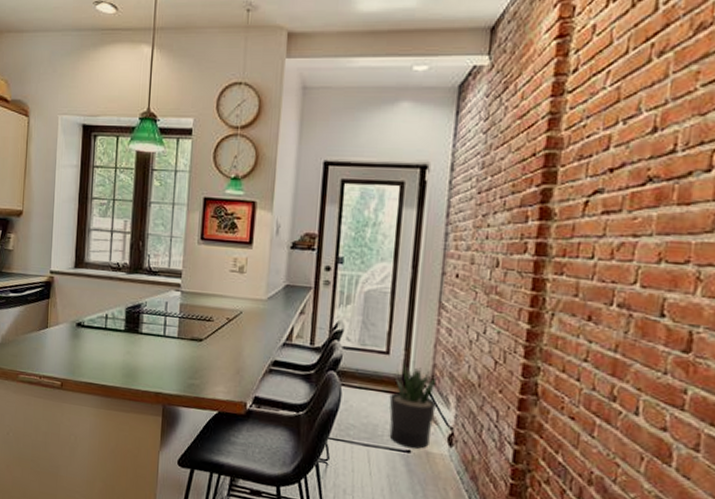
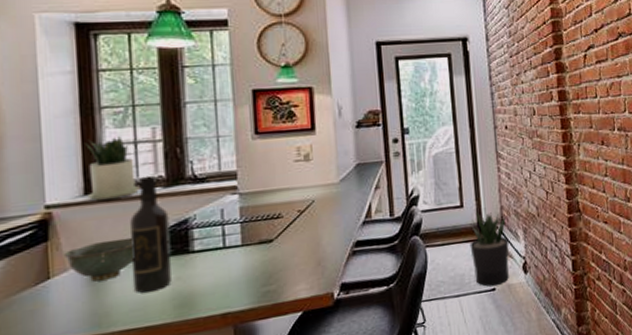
bowl: none [57,307,101,339] -> present [63,237,133,282]
planter: none [76,224,111,276] -> present [86,136,140,201]
wine bottle: none [97,261,128,358] -> present [130,175,172,293]

